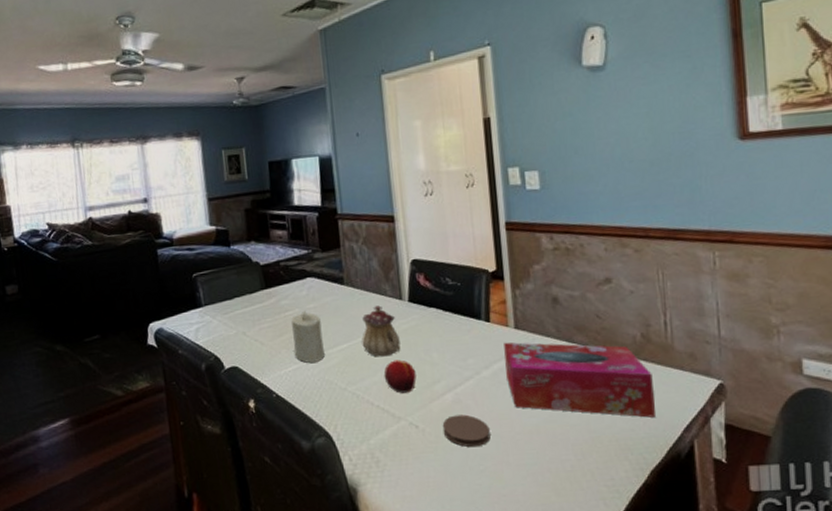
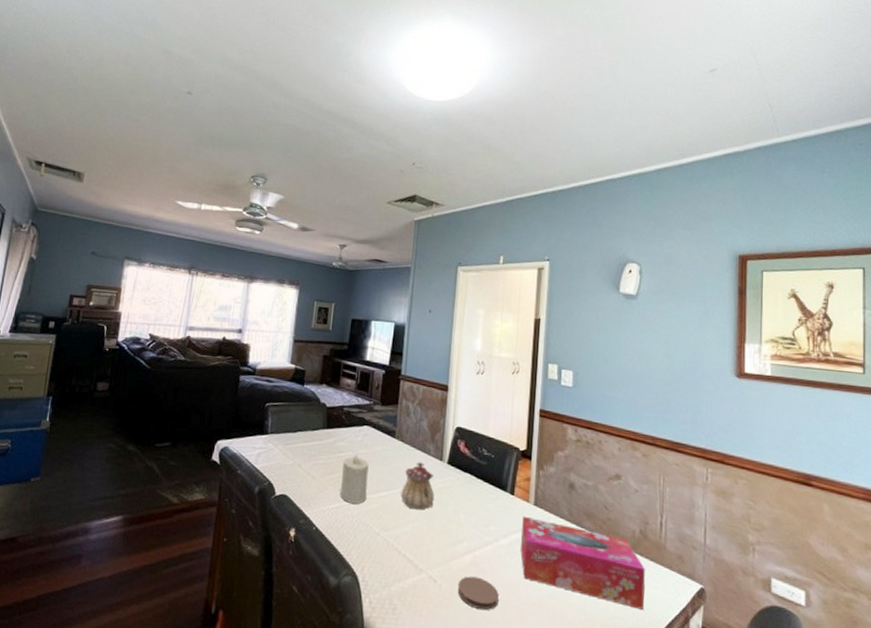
fruit: present [384,360,417,393] -> none [414,515,443,548]

